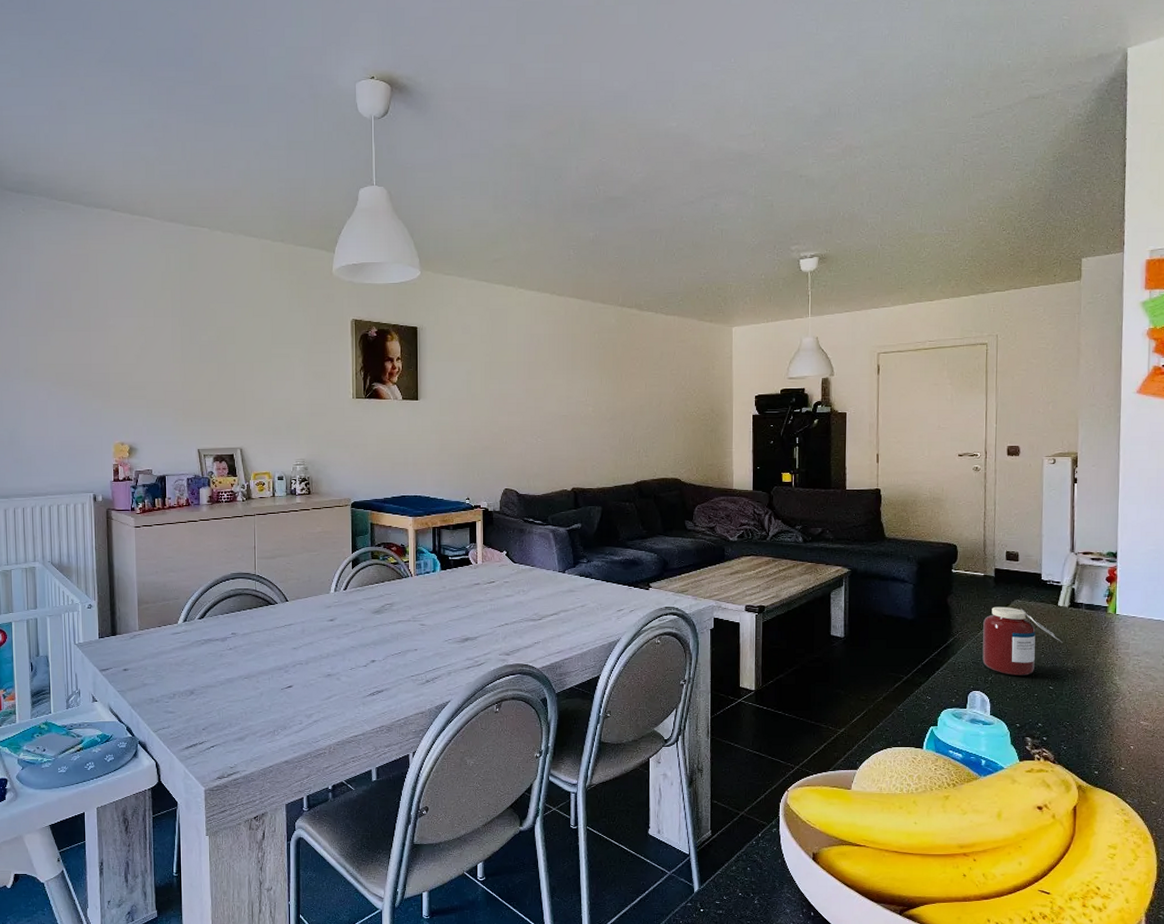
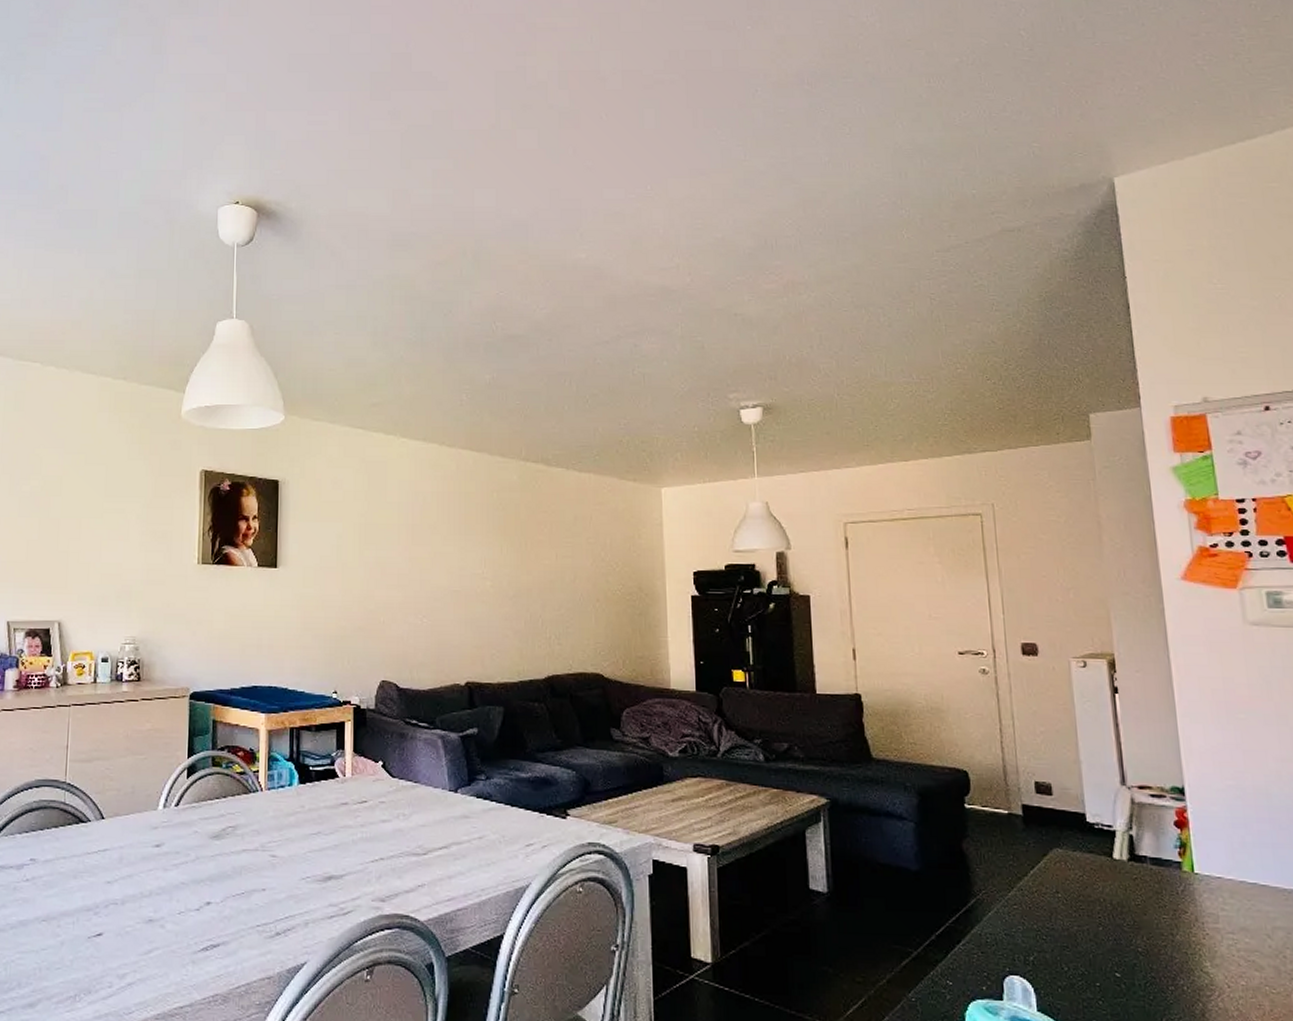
jar: present [982,606,1063,675] -> none [1014,856,1126,956]

